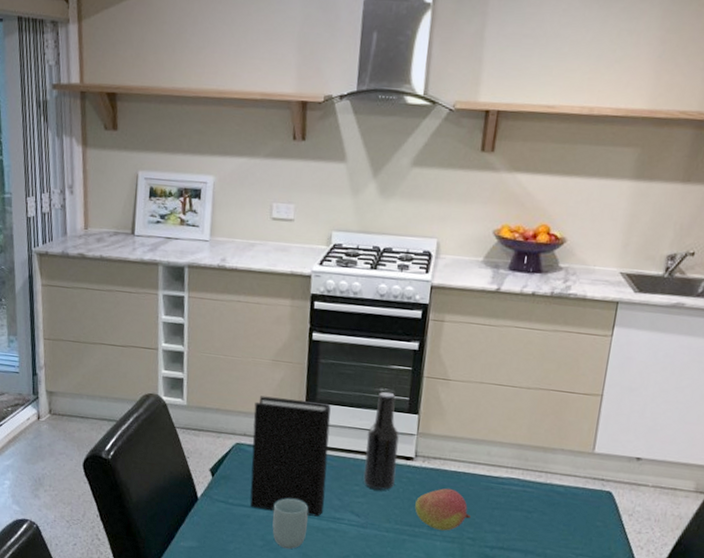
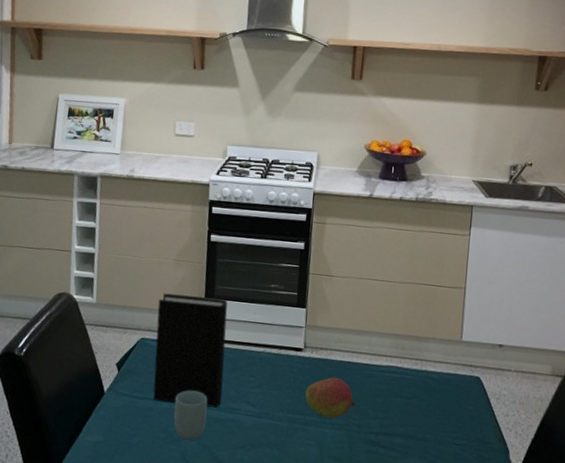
beer bottle: present [363,391,399,490] -> none [258,287,289,381]

